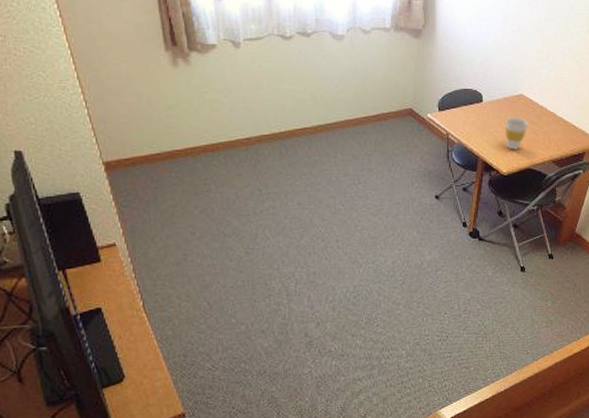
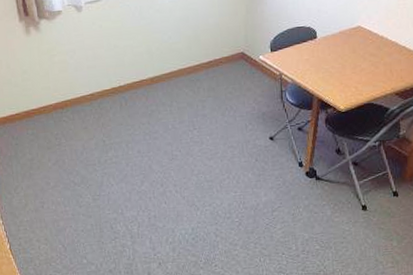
cup: present [505,118,528,150] -> none [342,51,367,85]

